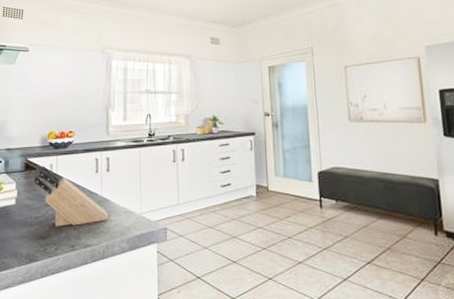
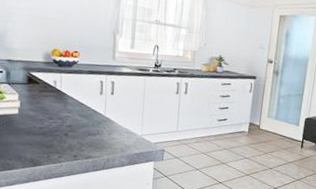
knife block: present [35,166,109,227] -> none [38,81,111,139]

